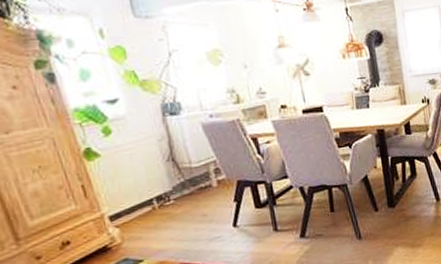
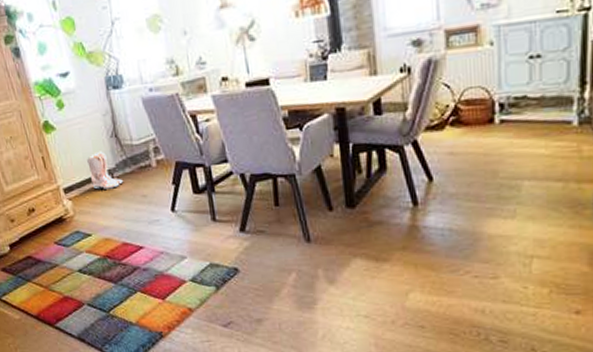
boots: none [139,175,182,214] -> present [87,151,124,190]

